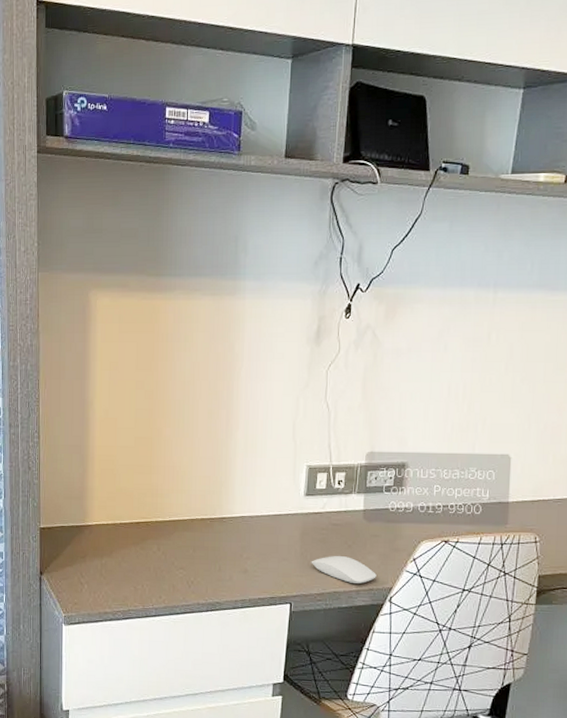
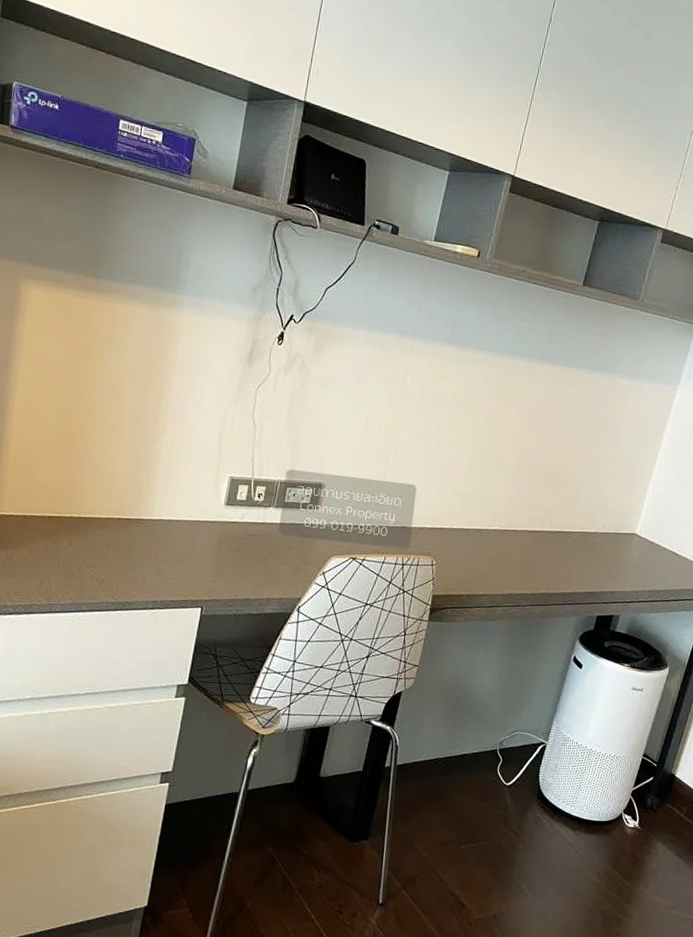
computer mouse: present [311,555,377,584] -> none [225,564,288,593]

